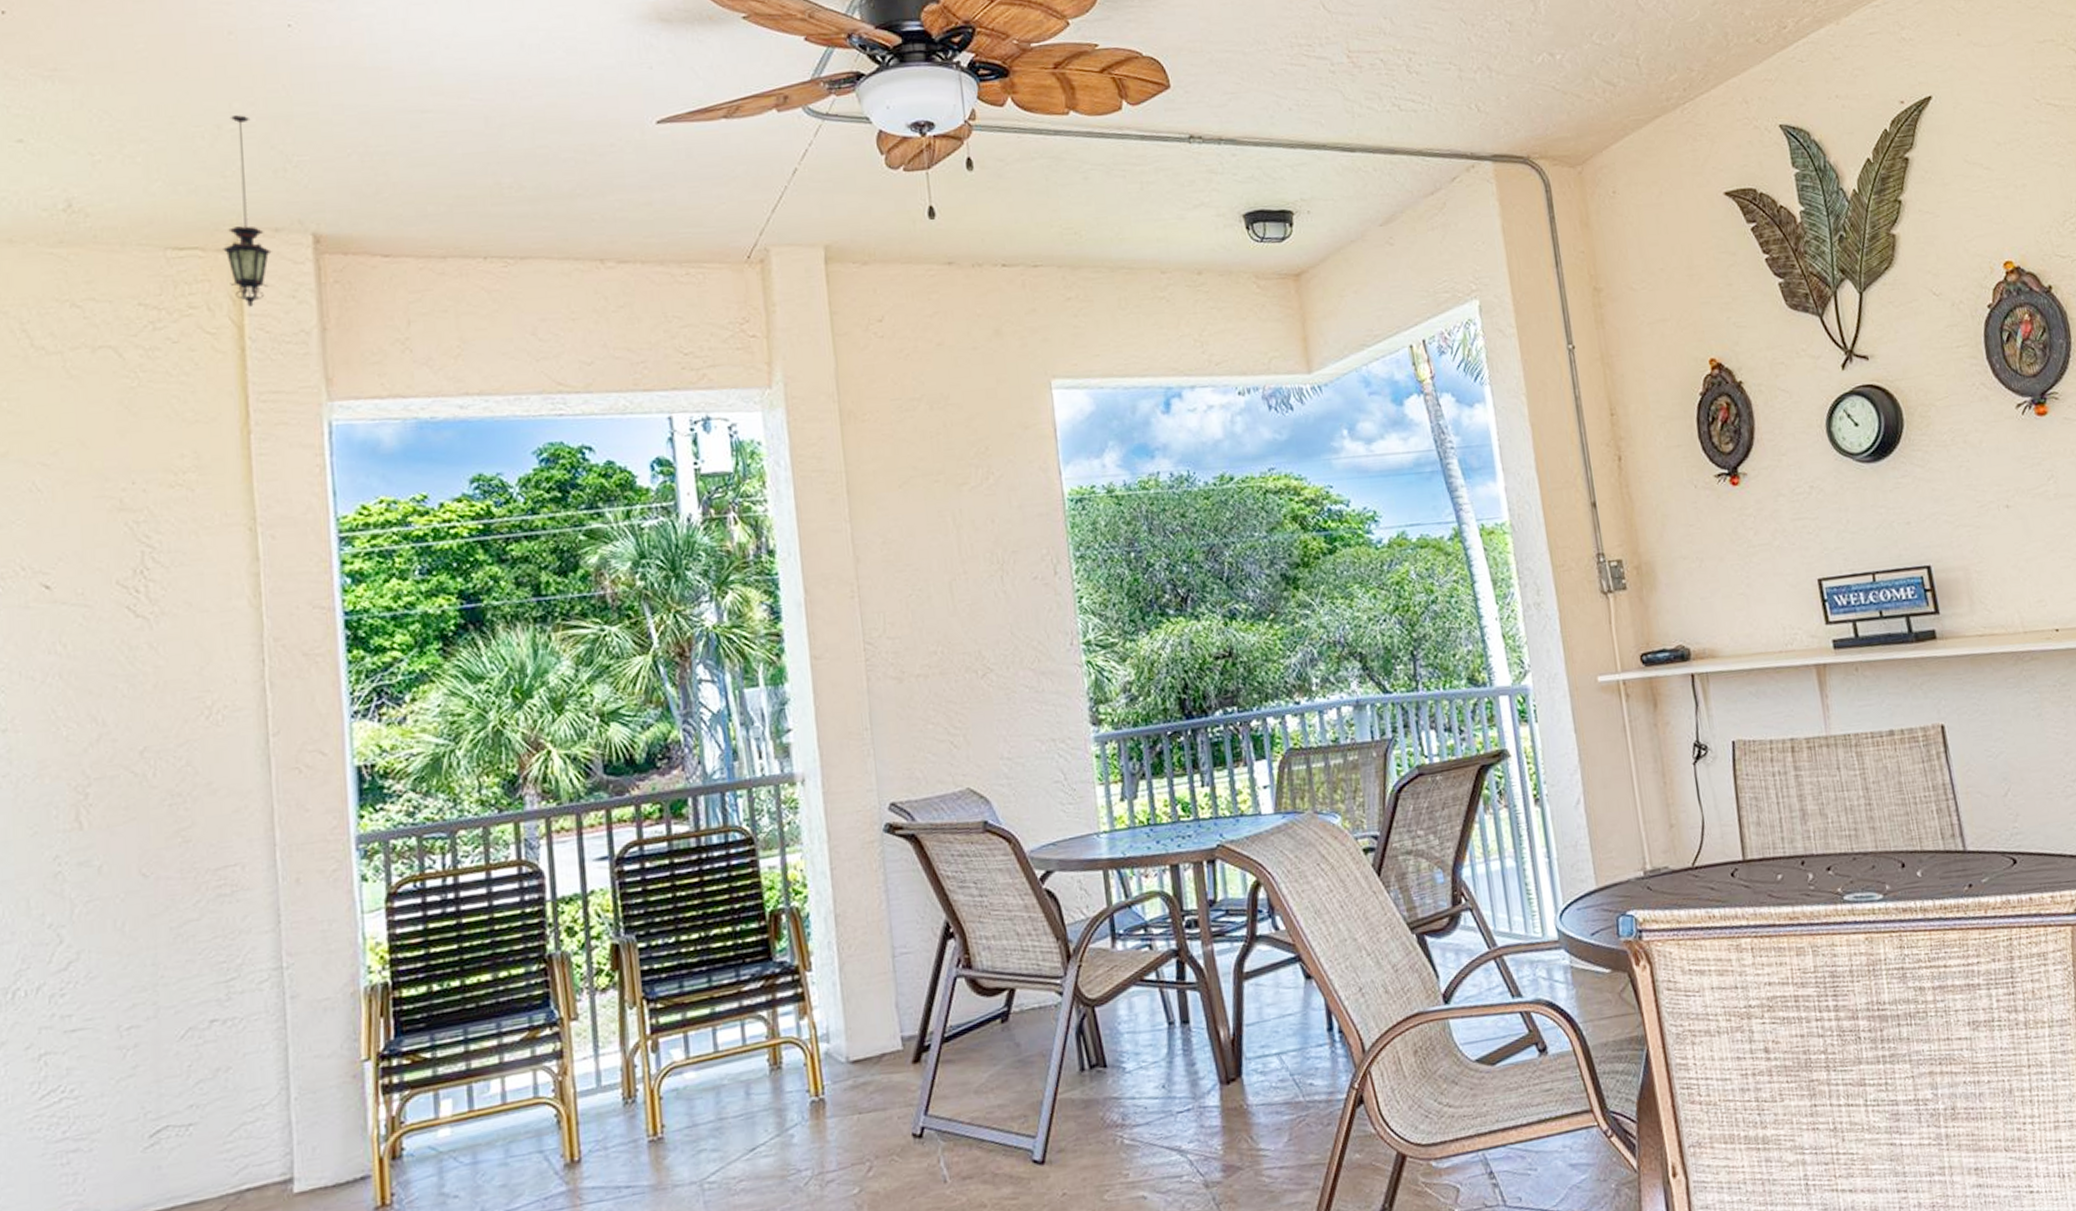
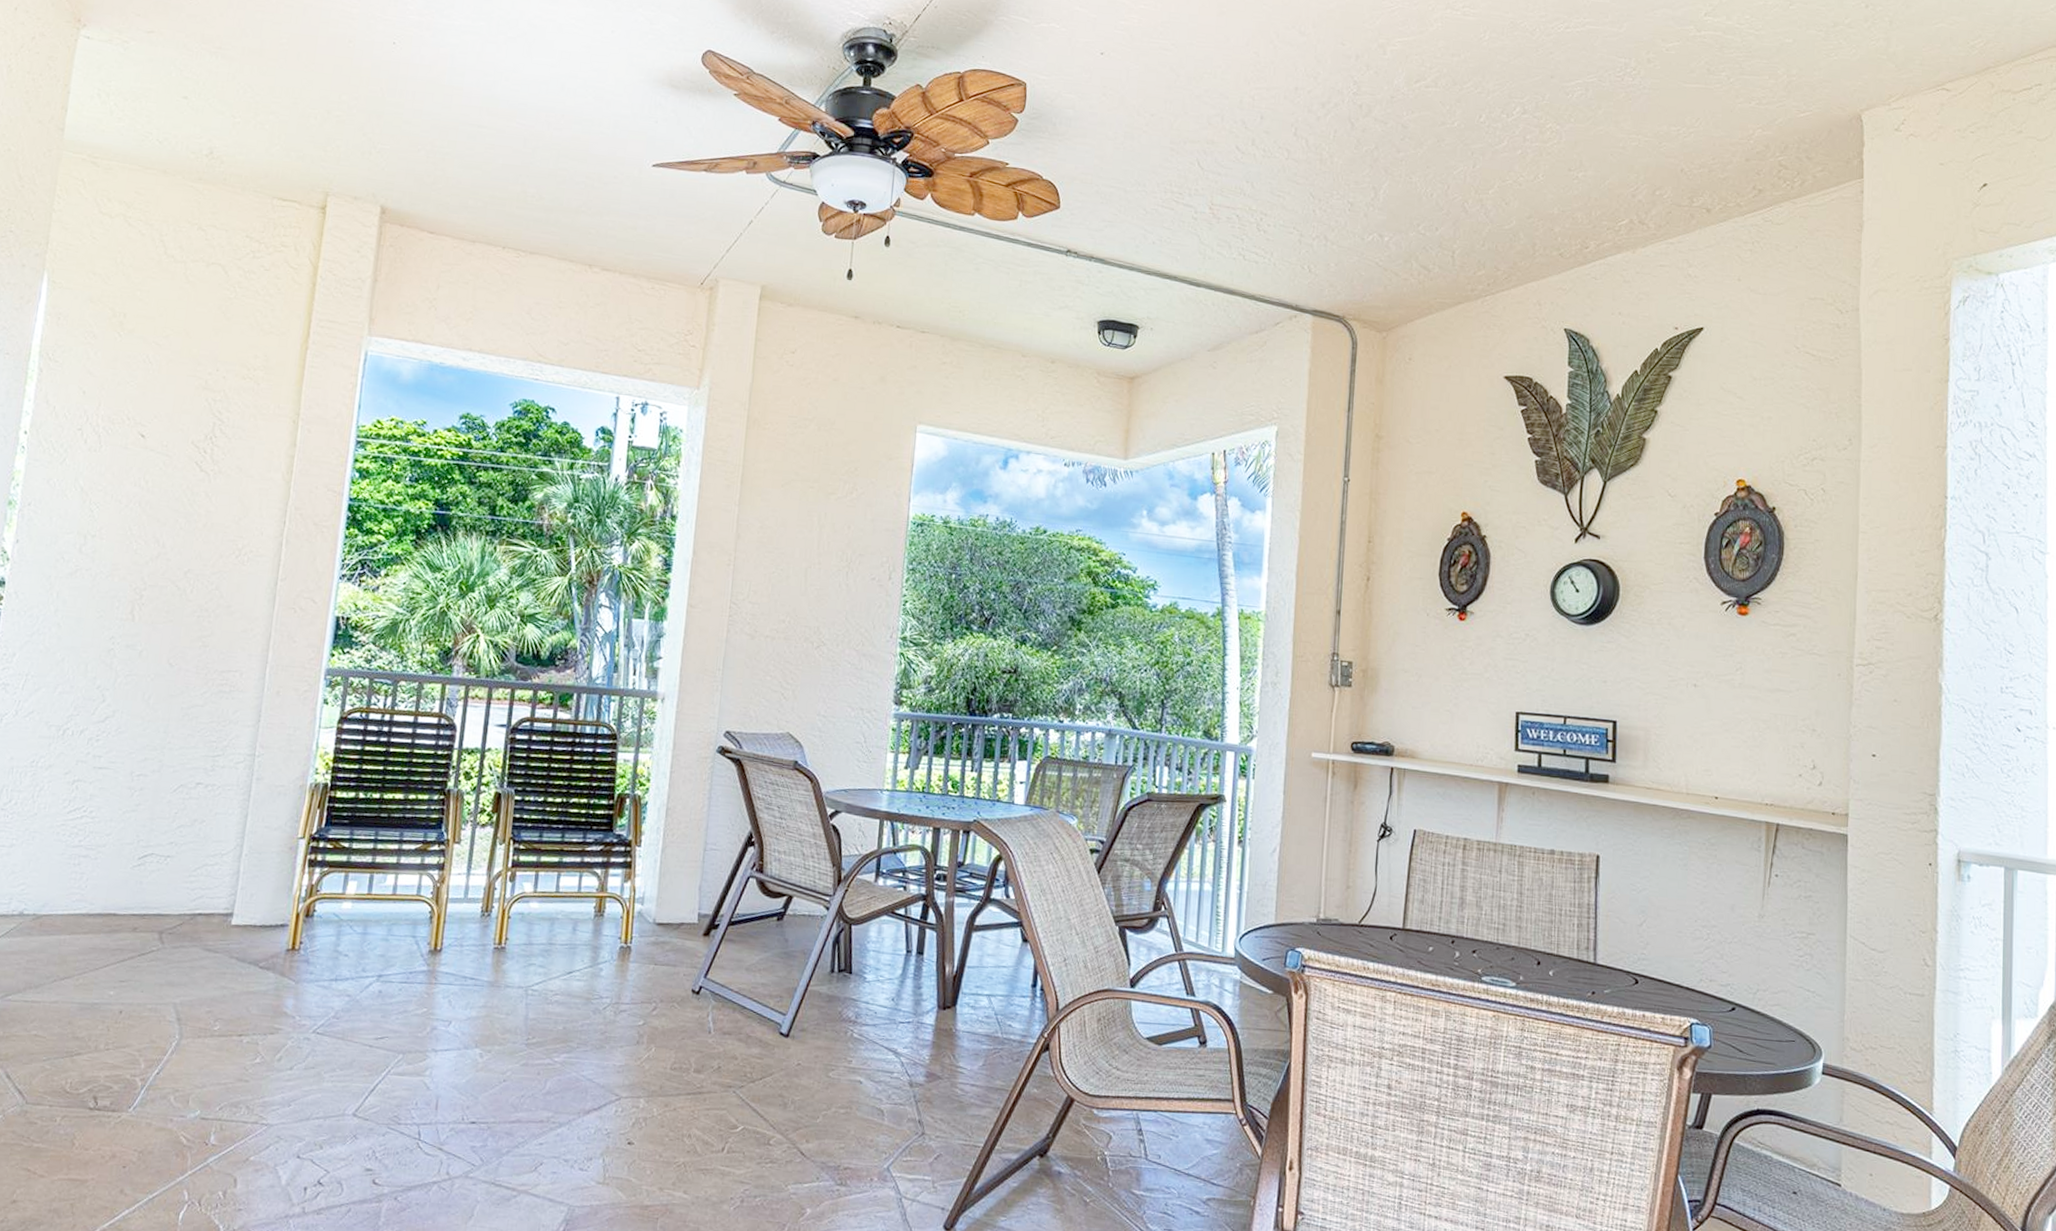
hanging lantern: present [223,115,272,307] -> none [314,105,353,253]

